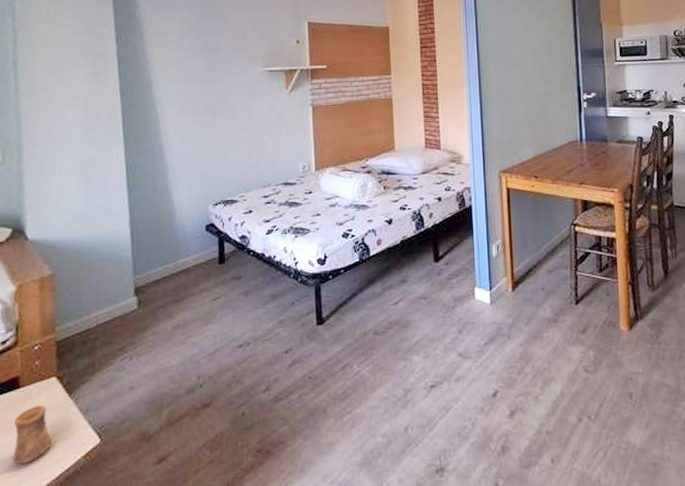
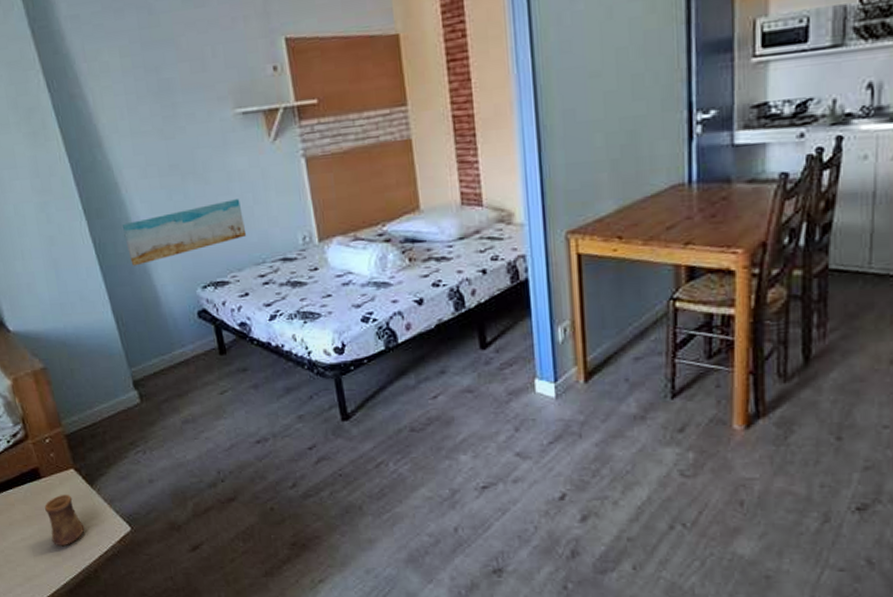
wall art: none [154,134,258,185] -> present [121,199,247,266]

